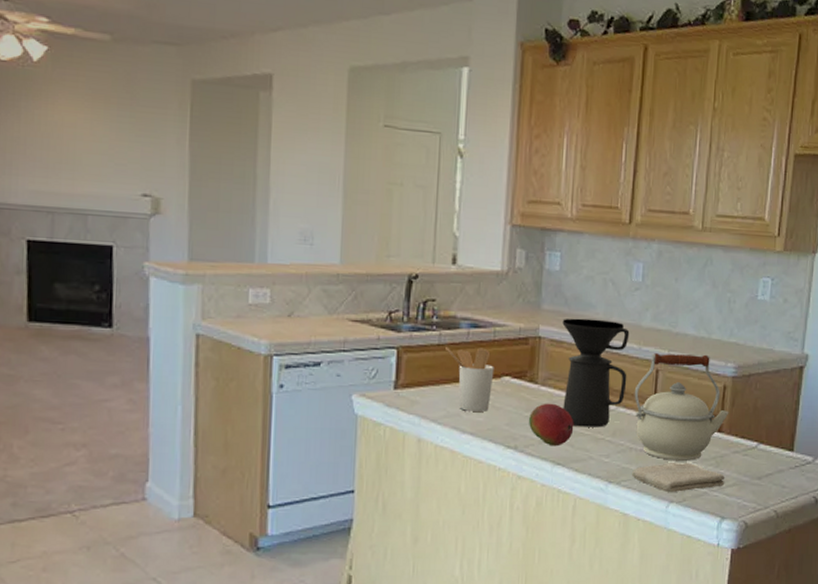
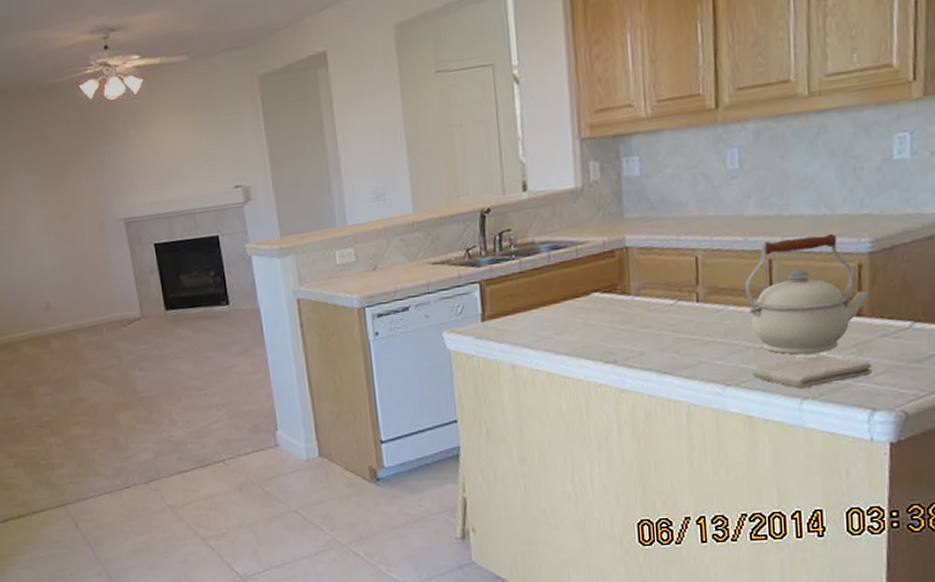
utensil holder: present [446,346,494,412] -> none [527,268,582,333]
fruit: present [529,403,574,447] -> none [626,312,678,356]
coffee maker: present [562,318,630,428] -> none [650,216,735,333]

